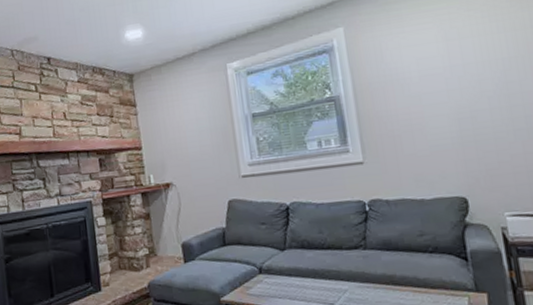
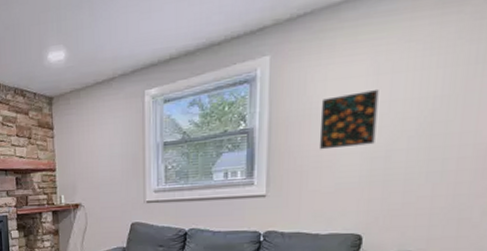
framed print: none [400,55,458,114] -> present [319,90,379,150]

